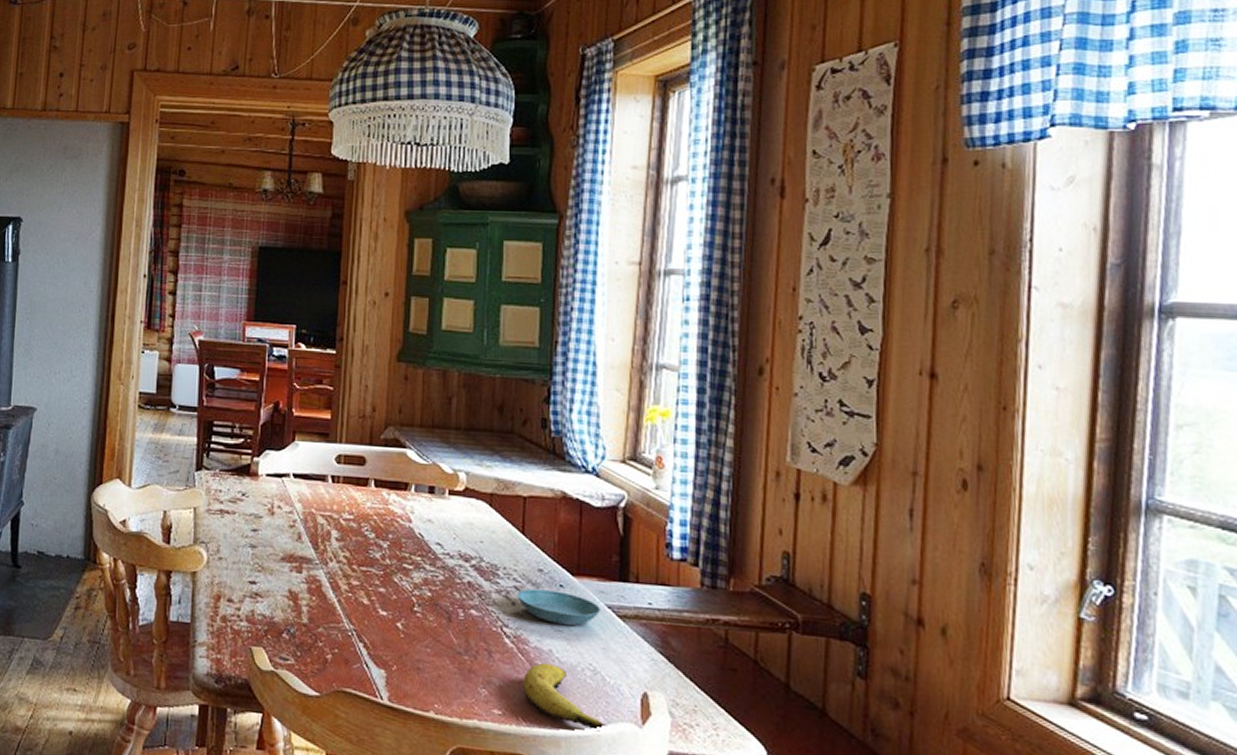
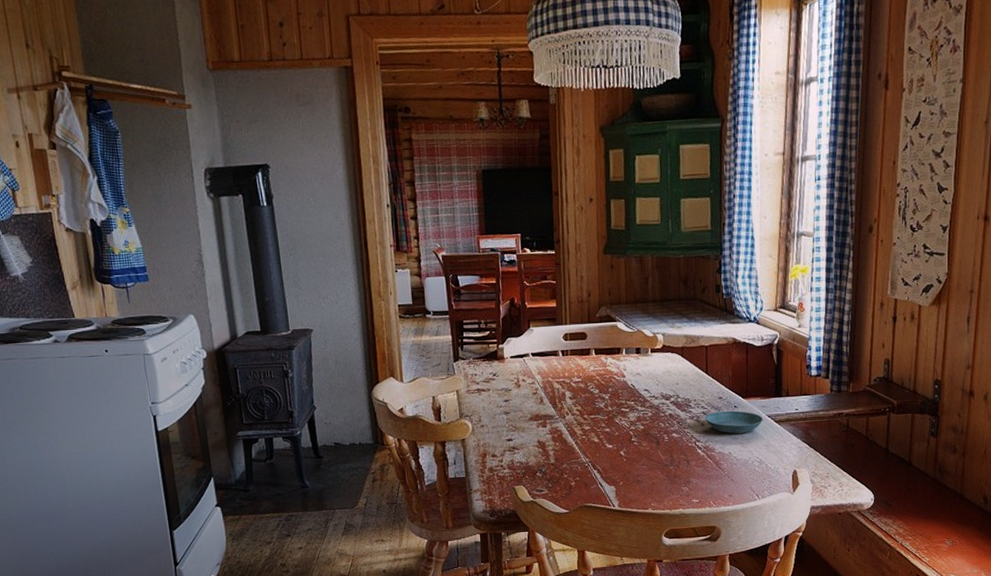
banana: present [523,662,607,732] -> none [712,462,770,502]

